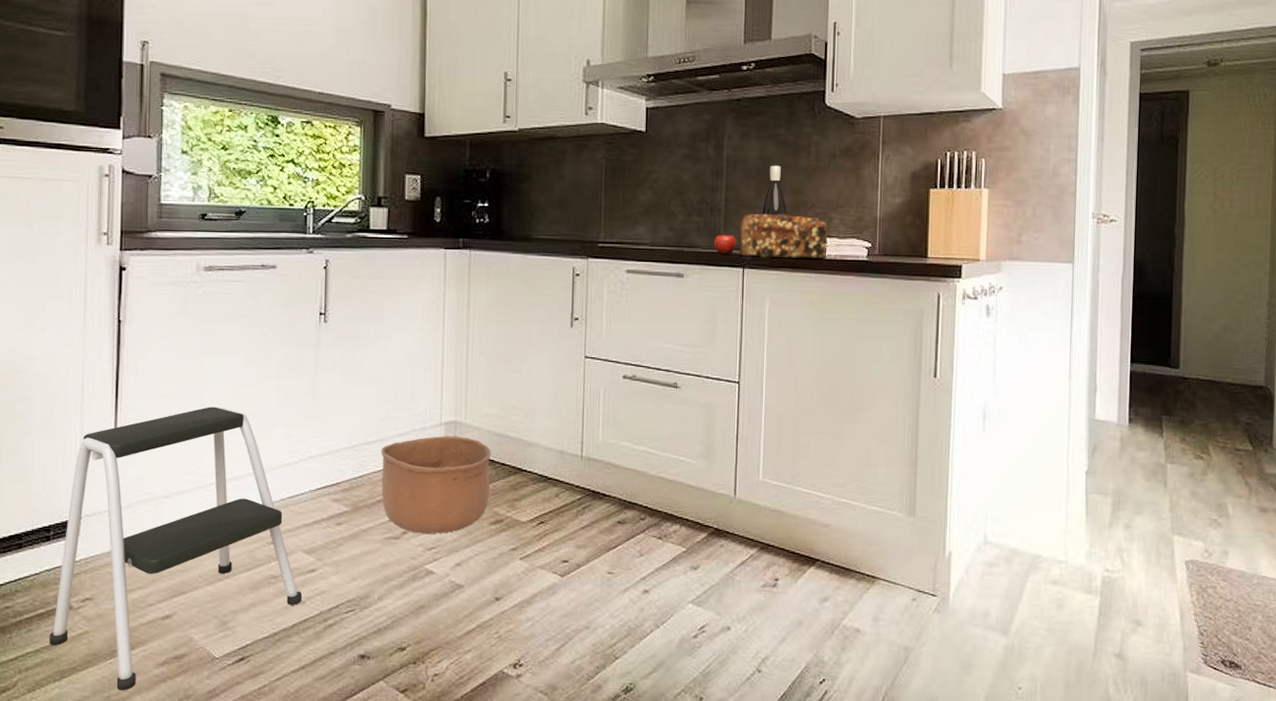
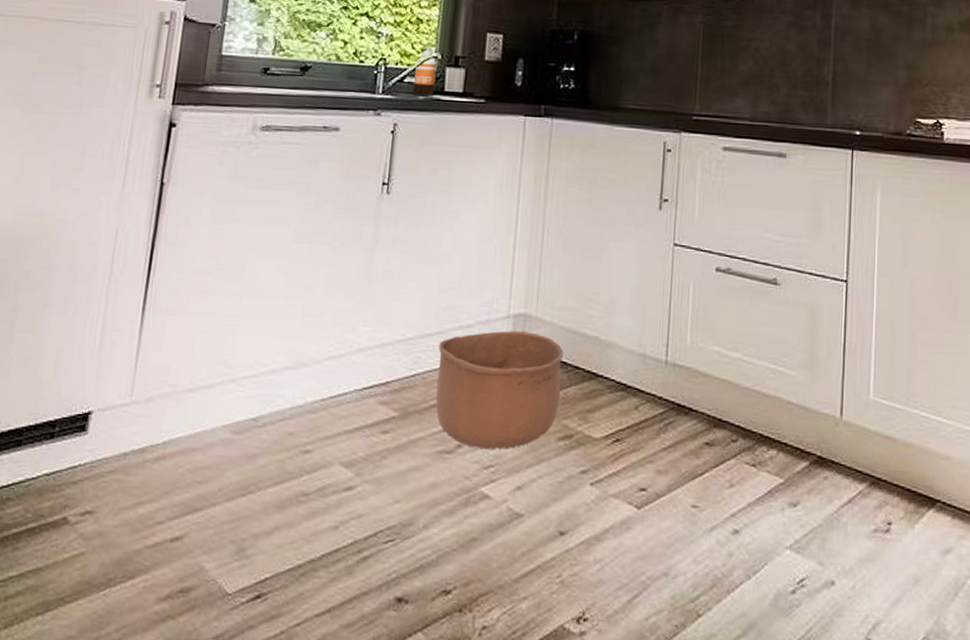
step stool: present [50,406,302,691] -> none [37,285,335,631]
soap dispenser: none [341,188,361,235] -> present [413,46,437,97]
fruit: present [714,232,736,255] -> none [820,109,845,135]
bread loaf: present [738,213,828,260] -> none [847,88,946,143]
bottle: present [762,165,787,216] -> none [873,37,901,93]

